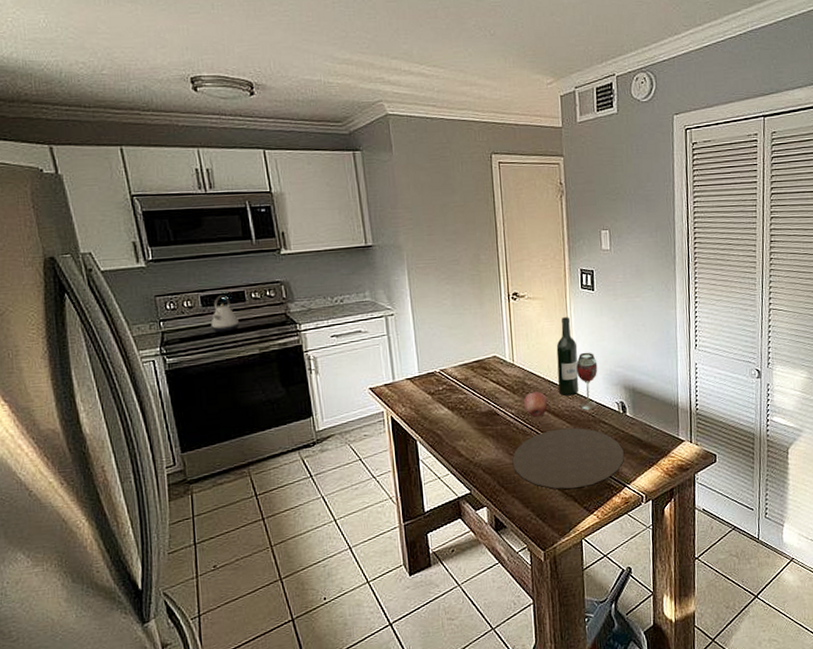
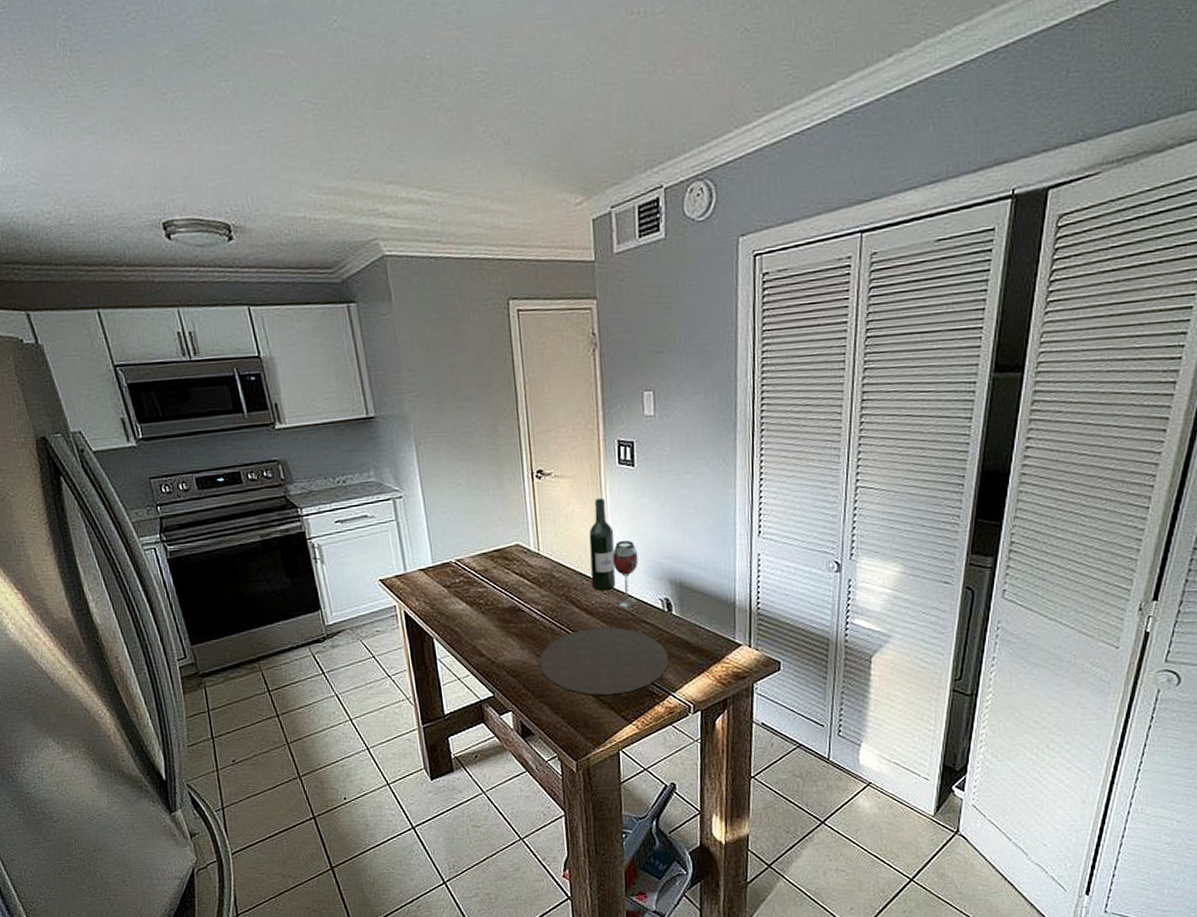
kettle: present [211,295,239,333] -> none [208,476,238,518]
fruit: present [523,391,548,417] -> none [551,585,579,614]

